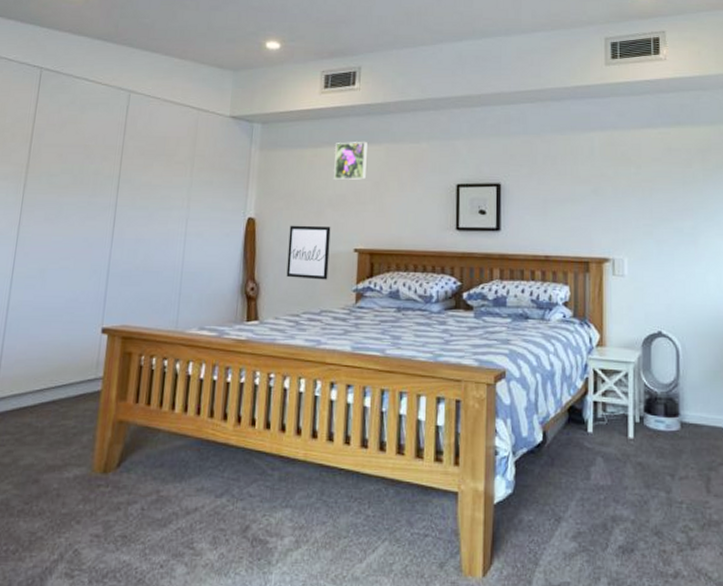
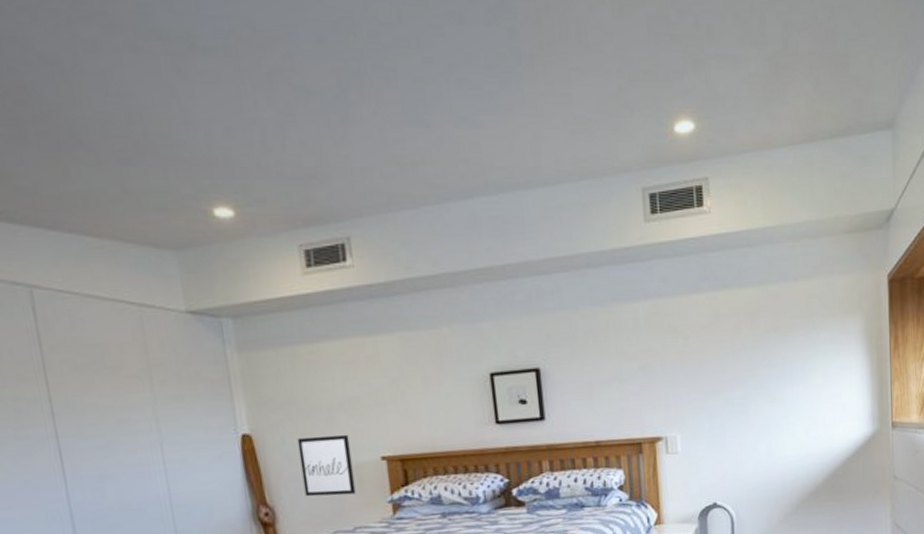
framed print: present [334,142,368,180] -> none [335,332,381,380]

